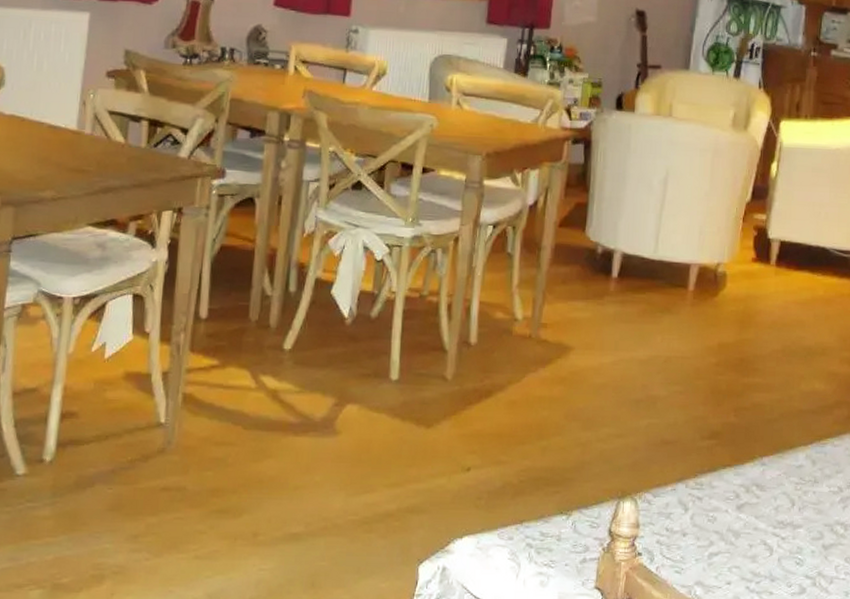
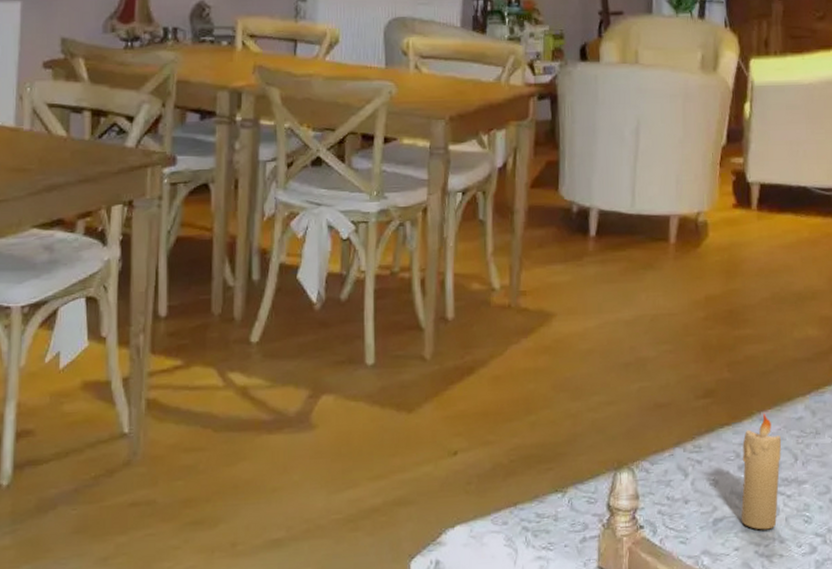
candle: none [735,458,781,568] -> present [741,413,782,530]

